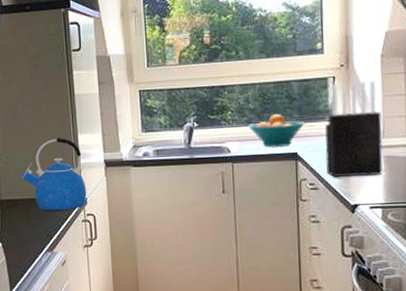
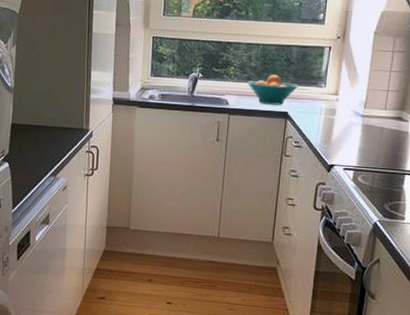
kettle: present [21,137,87,210] -> none [33,71,94,140]
knife block: present [325,81,383,177] -> none [311,54,367,141]

